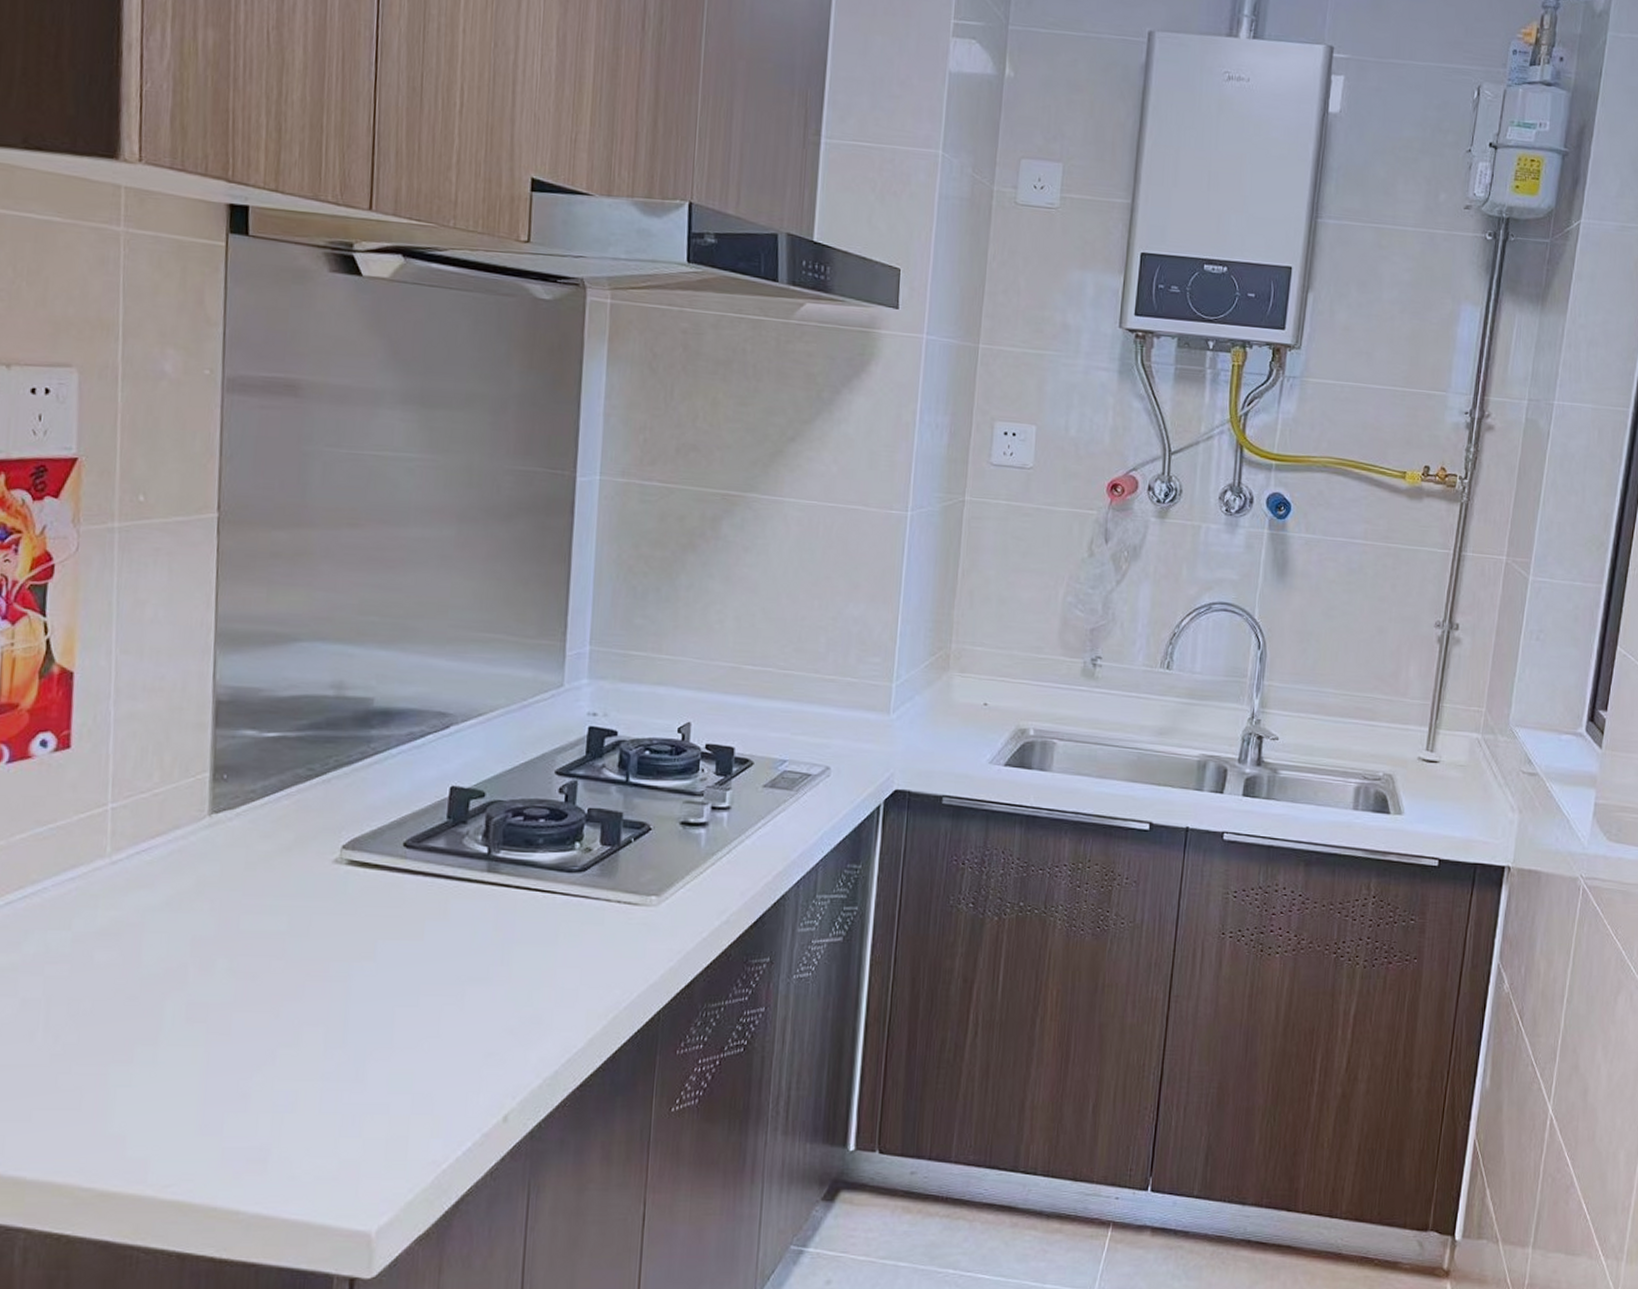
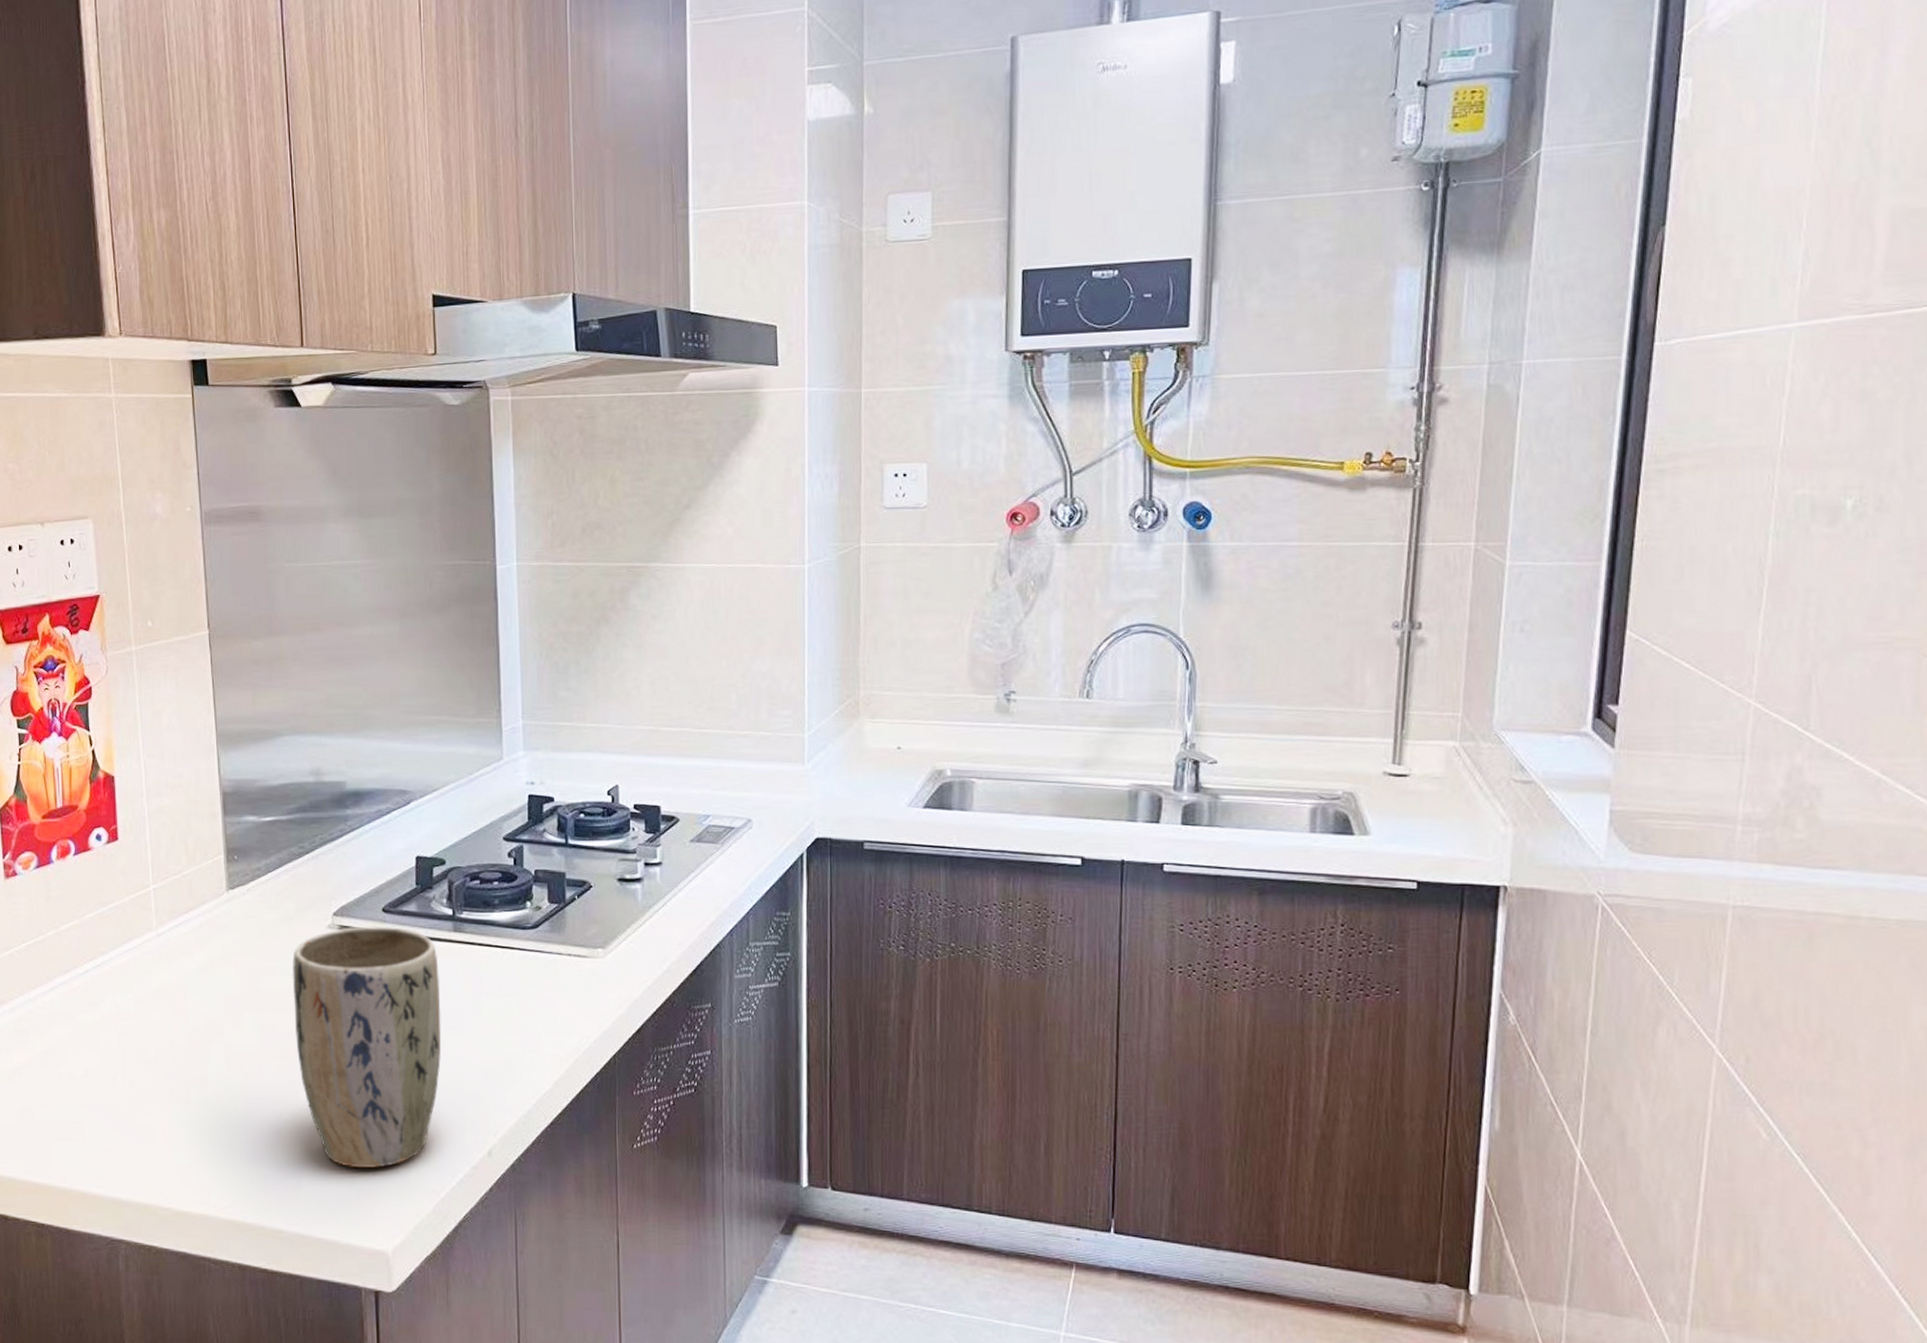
plant pot: none [279,861,466,1138] -> present [292,926,442,1169]

